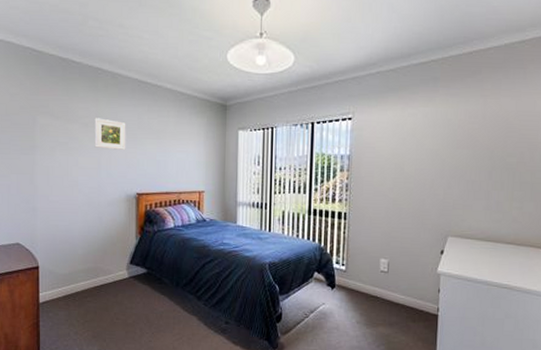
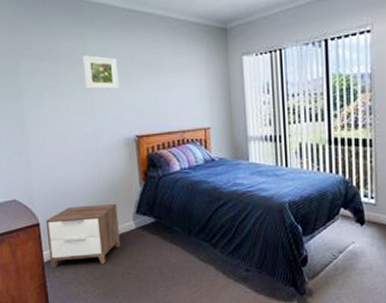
nightstand: none [45,253,113,310] -> present [45,203,120,269]

